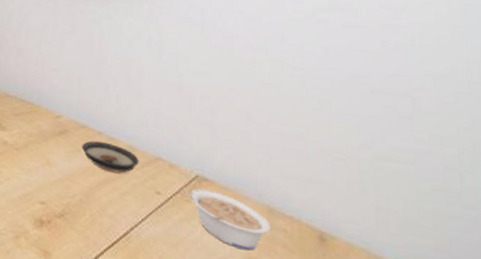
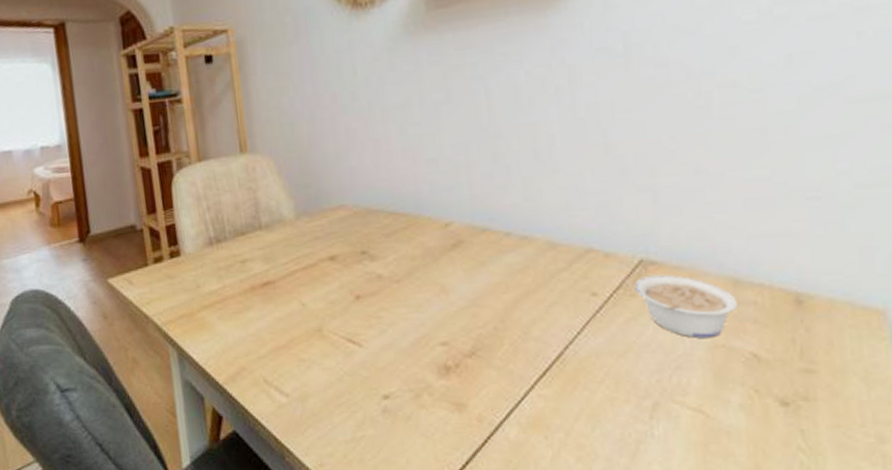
saucer: present [81,141,139,174] -> none [485,244,565,282]

